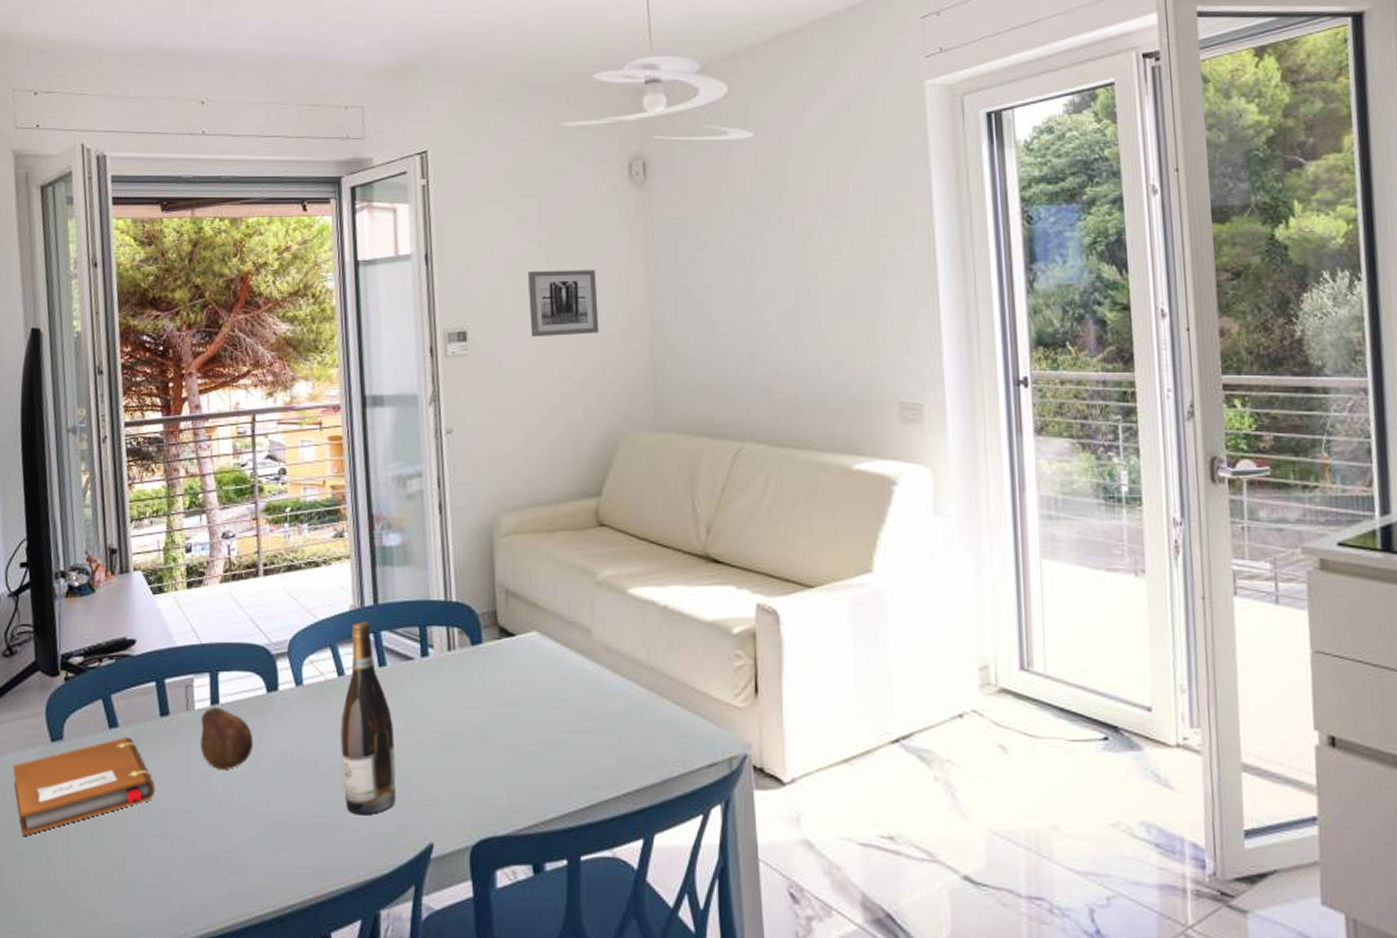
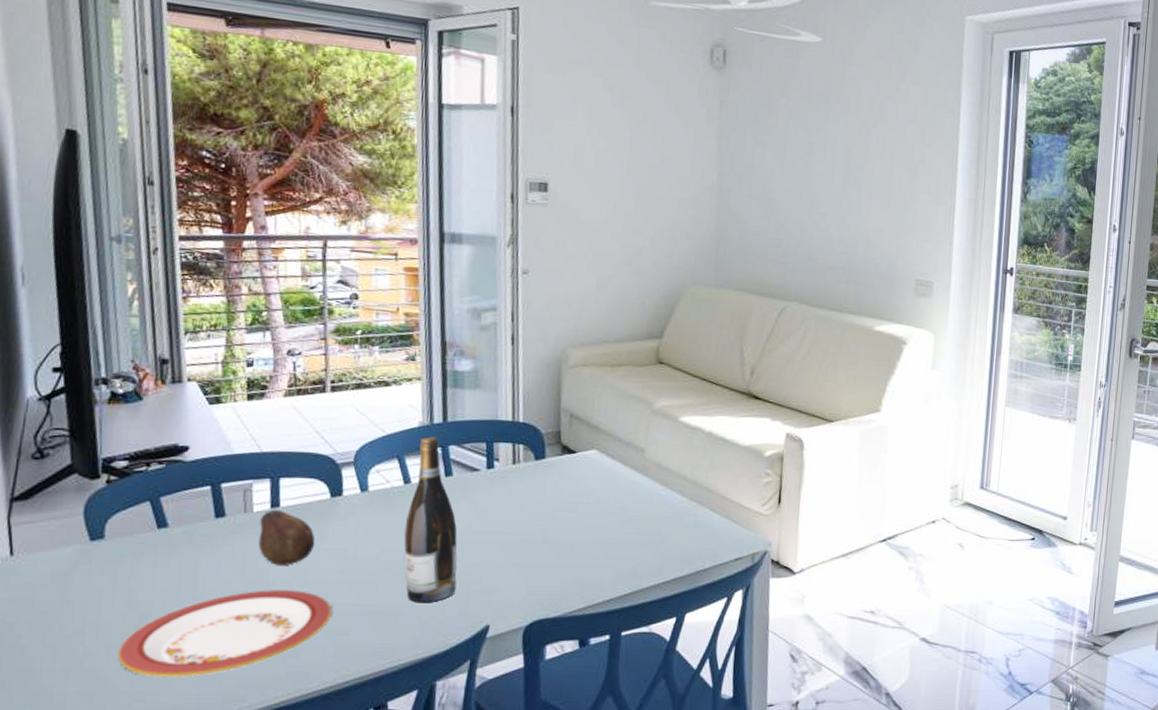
notebook: present [13,736,155,837] -> none [44,536,208,629]
plate: none [75,797,272,894] -> present [118,590,332,677]
wall art: present [527,270,599,337] -> none [609,135,673,198]

